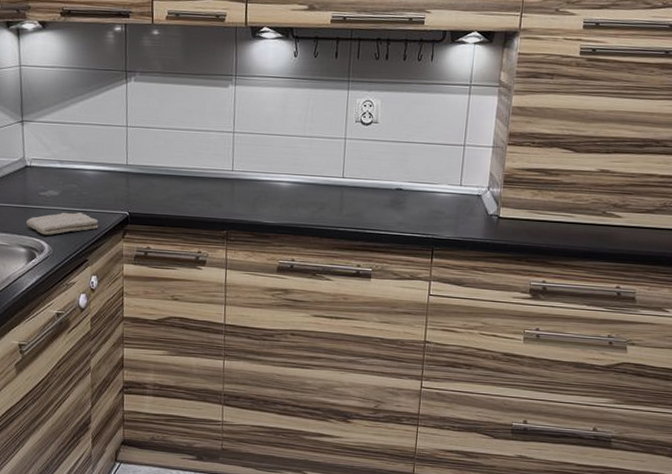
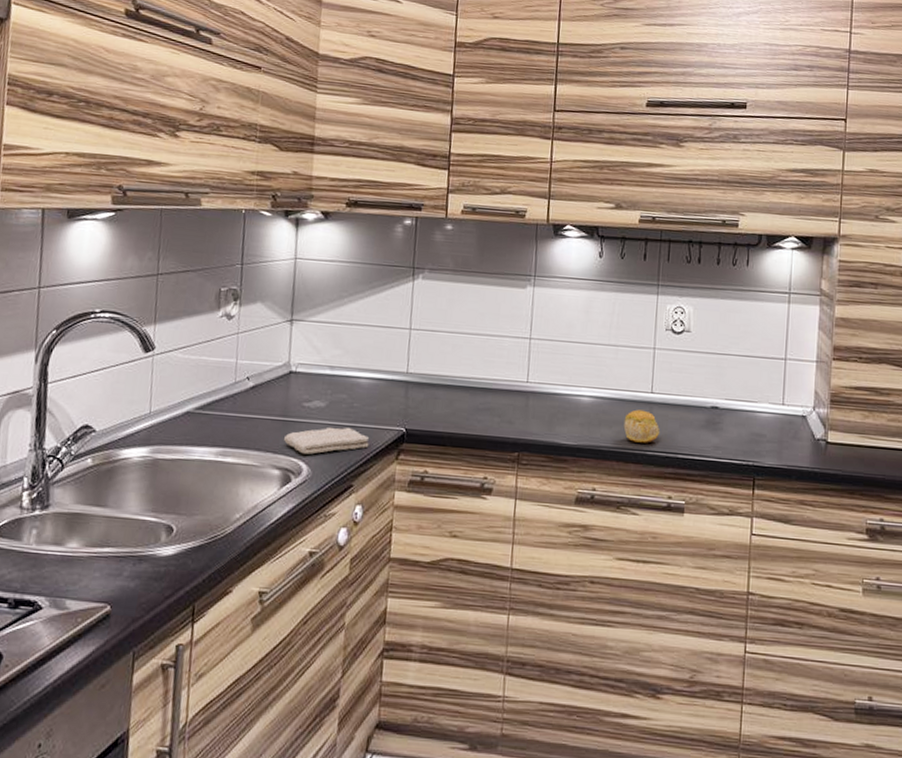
fruit: none [318,192,350,221] -> present [623,409,660,443]

